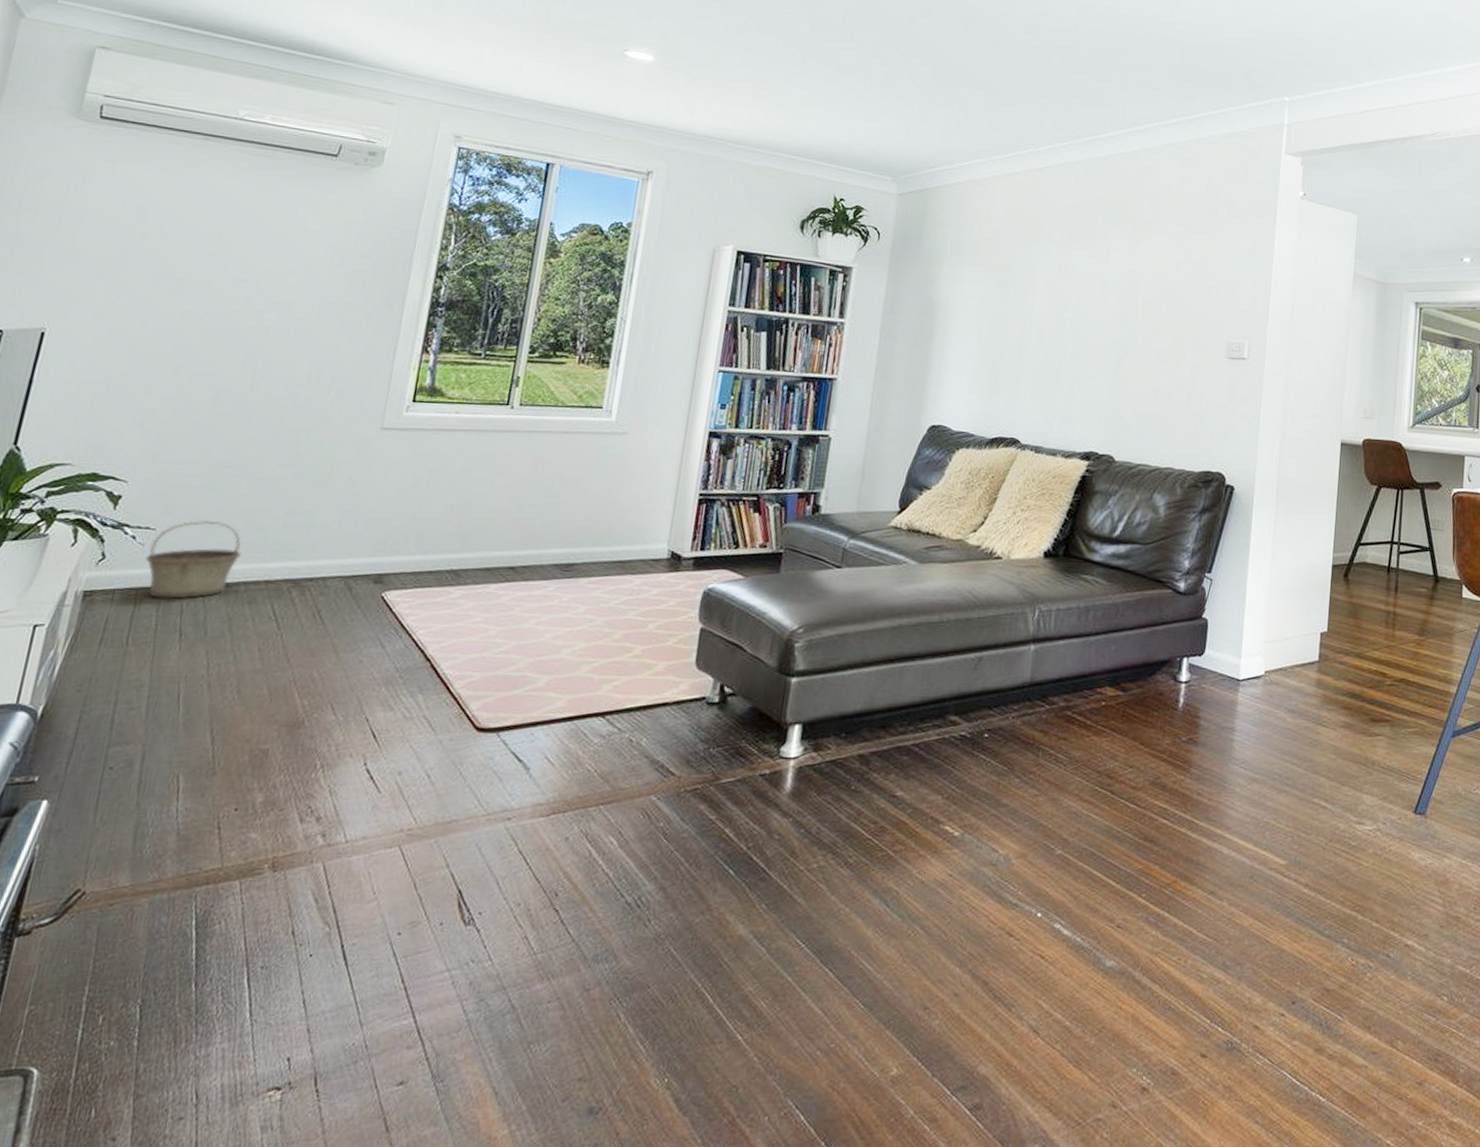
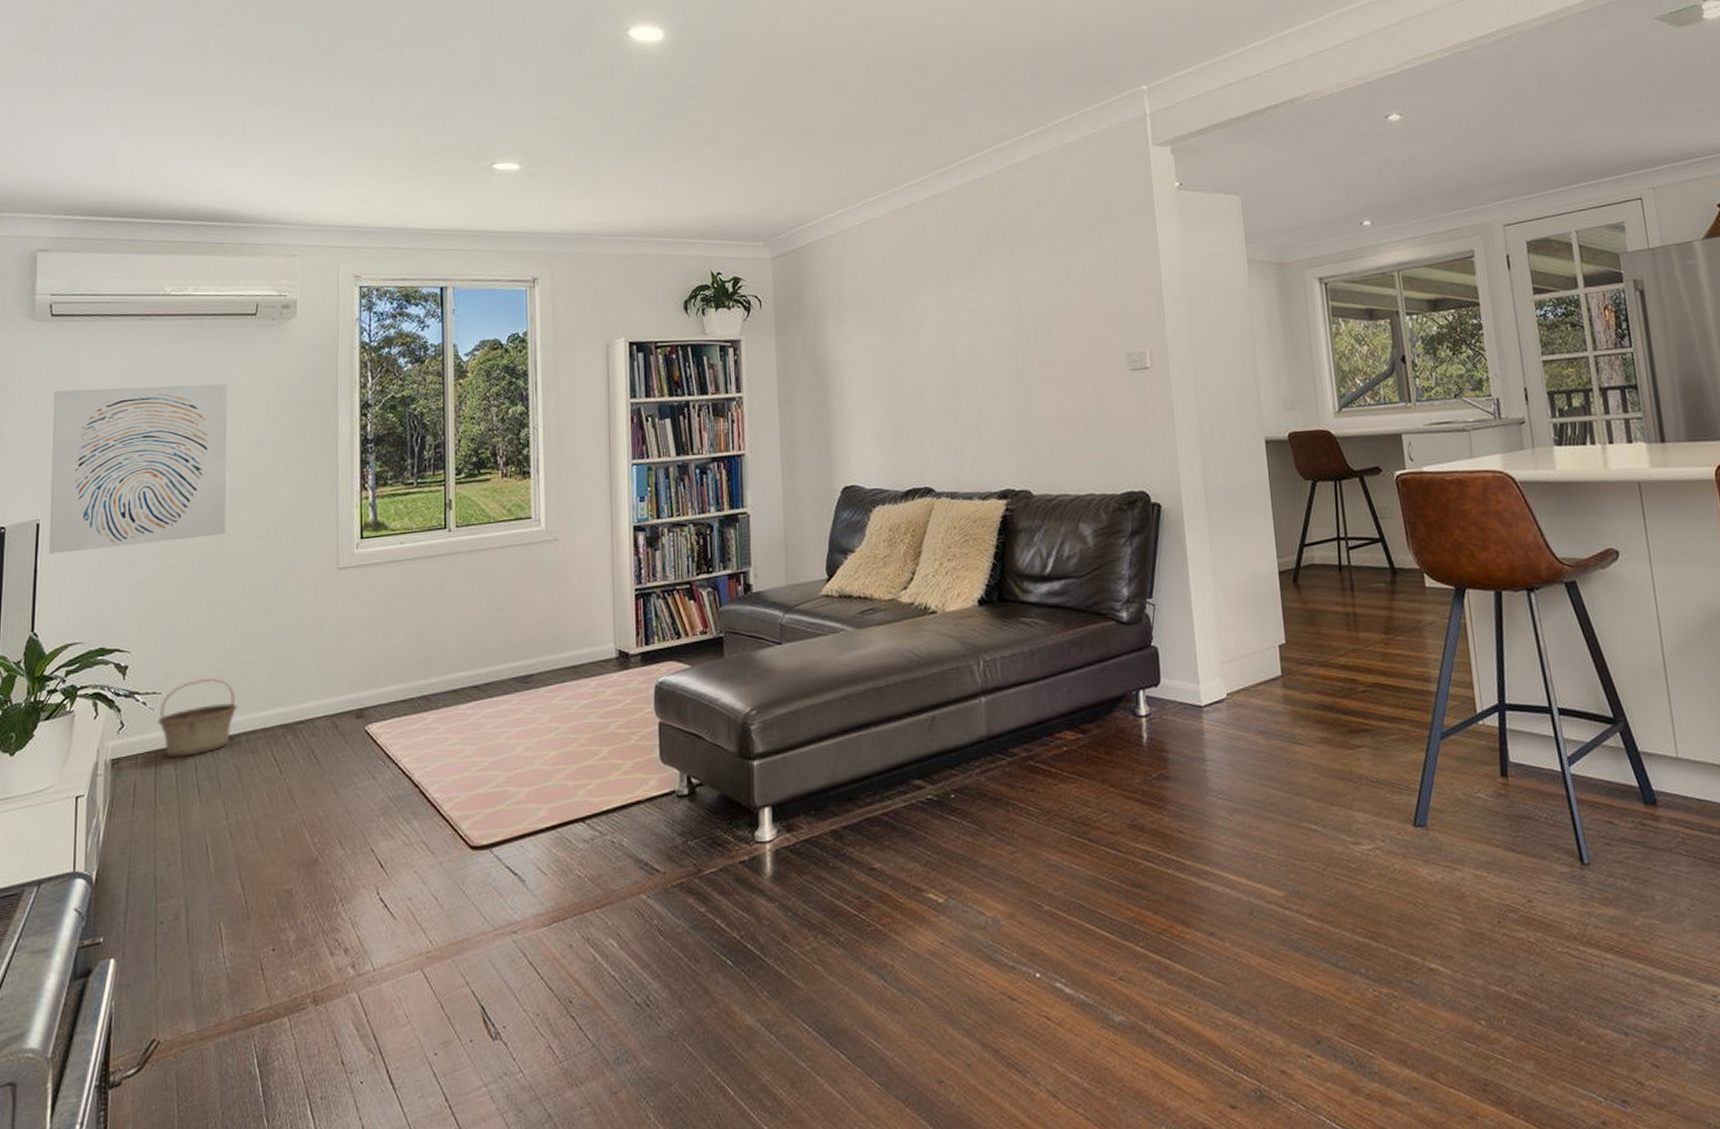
wall art: none [51,197,292,376] -> present [49,383,227,554]

